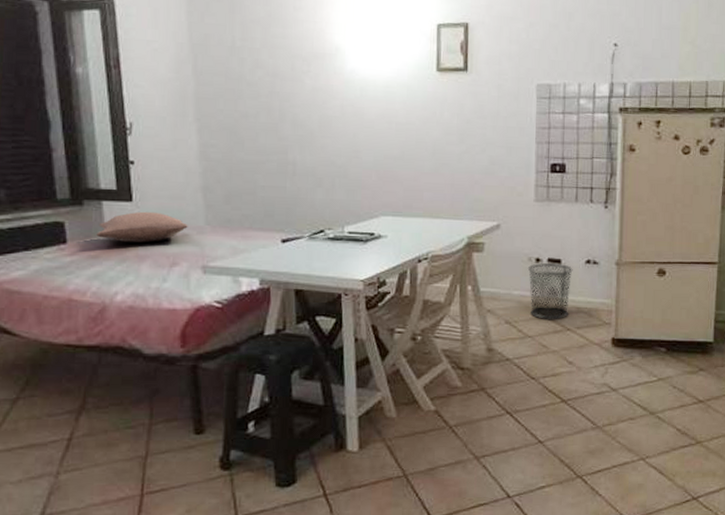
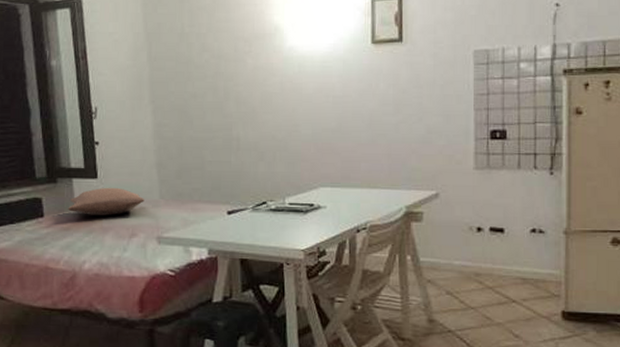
waste bin: present [527,262,573,321] -> none [468,232,517,292]

